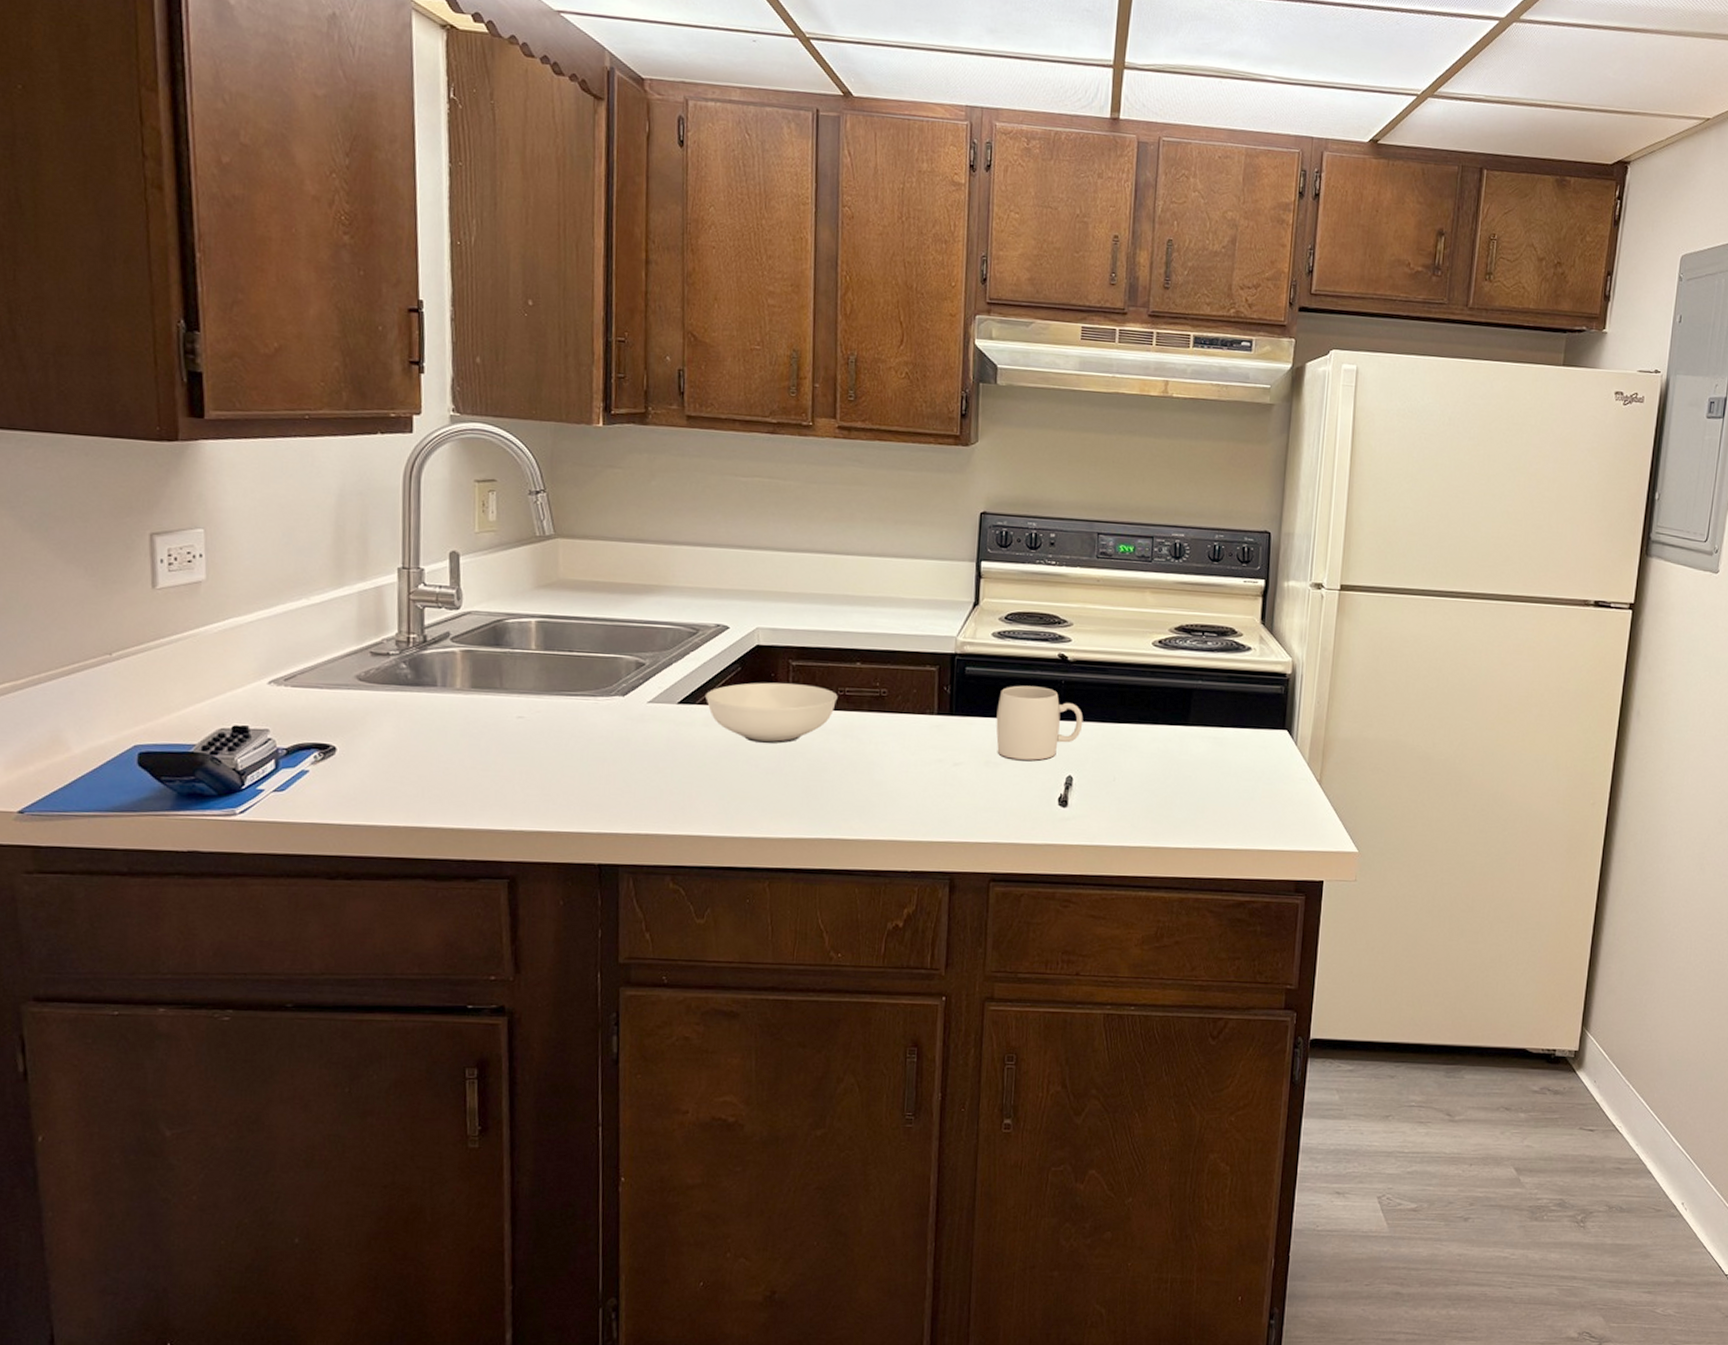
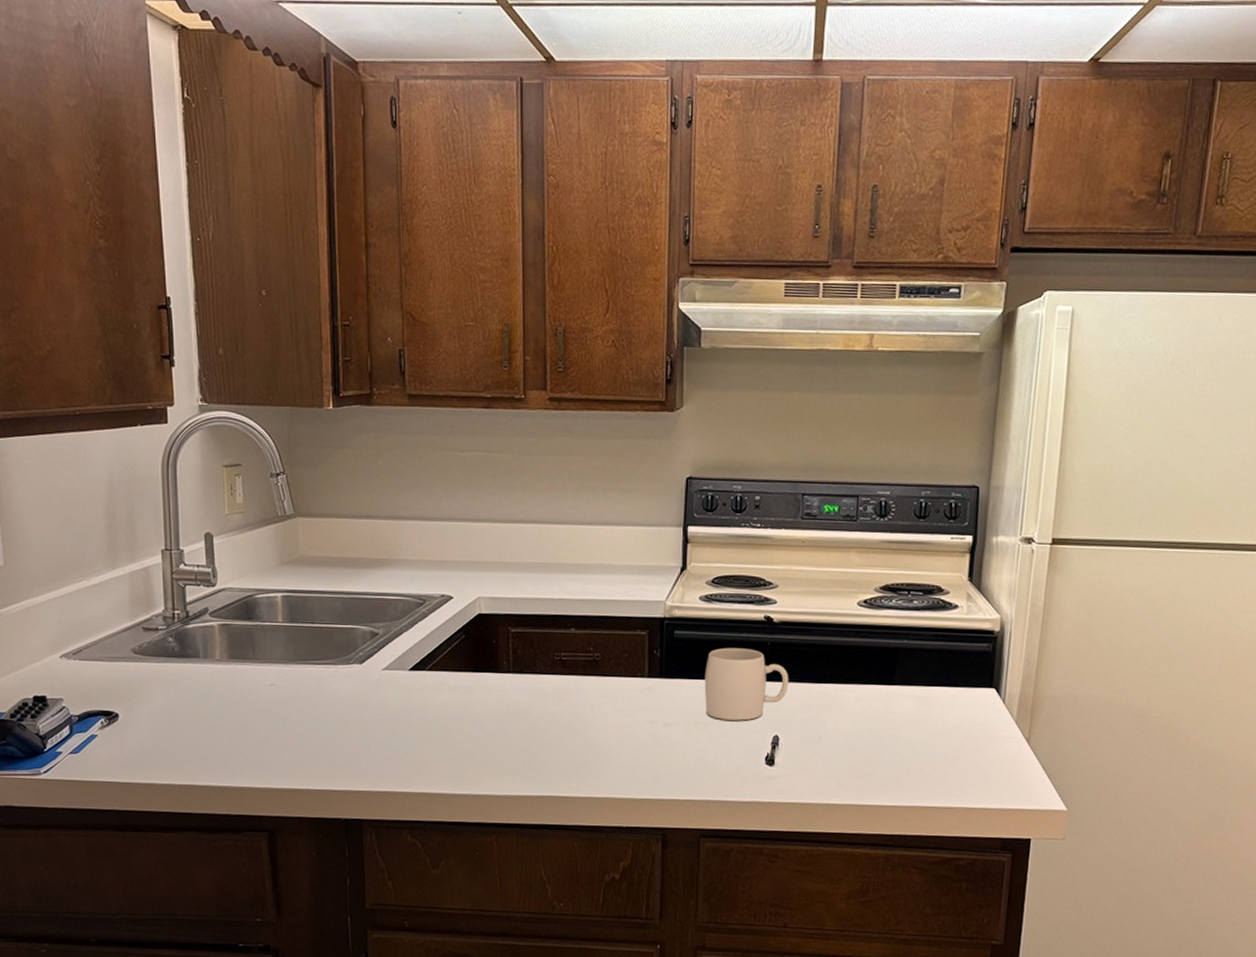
bowl: present [704,682,838,744] -> none [433,649,555,707]

